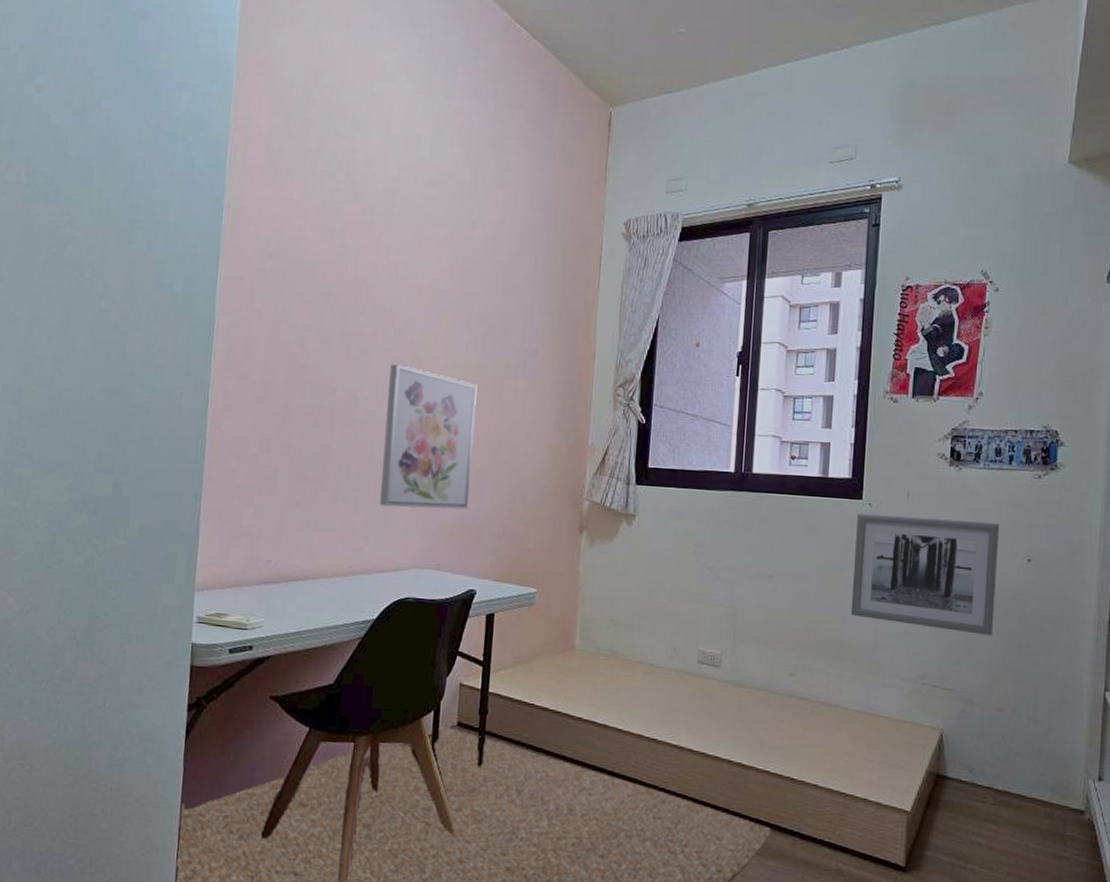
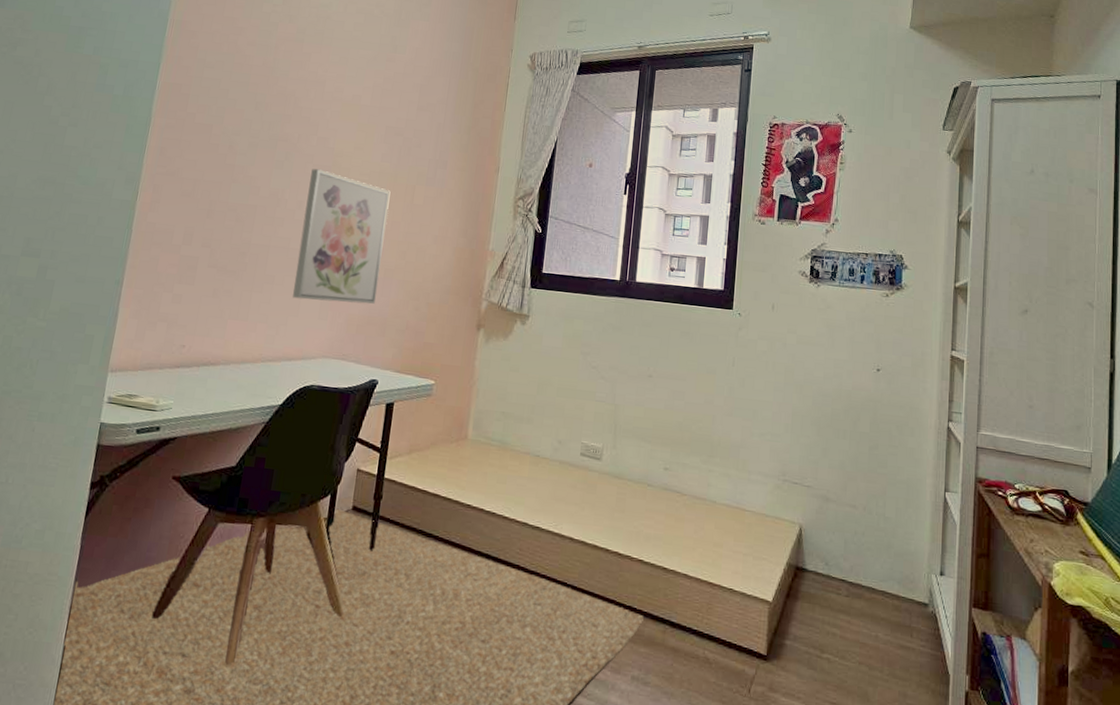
wall art: present [850,513,999,636] -> none [720,322,852,437]

